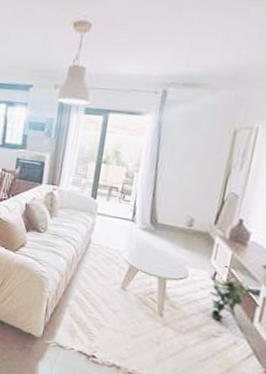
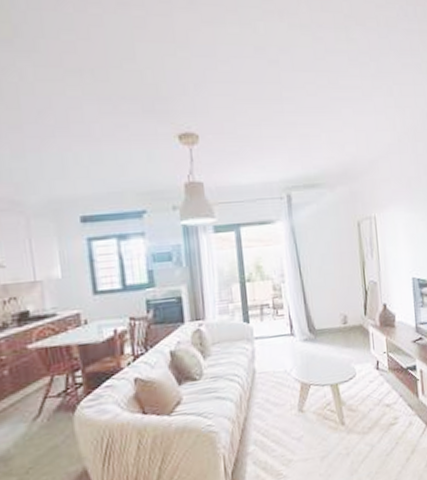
potted plant: present [209,277,250,321] -> none [378,360,408,408]

